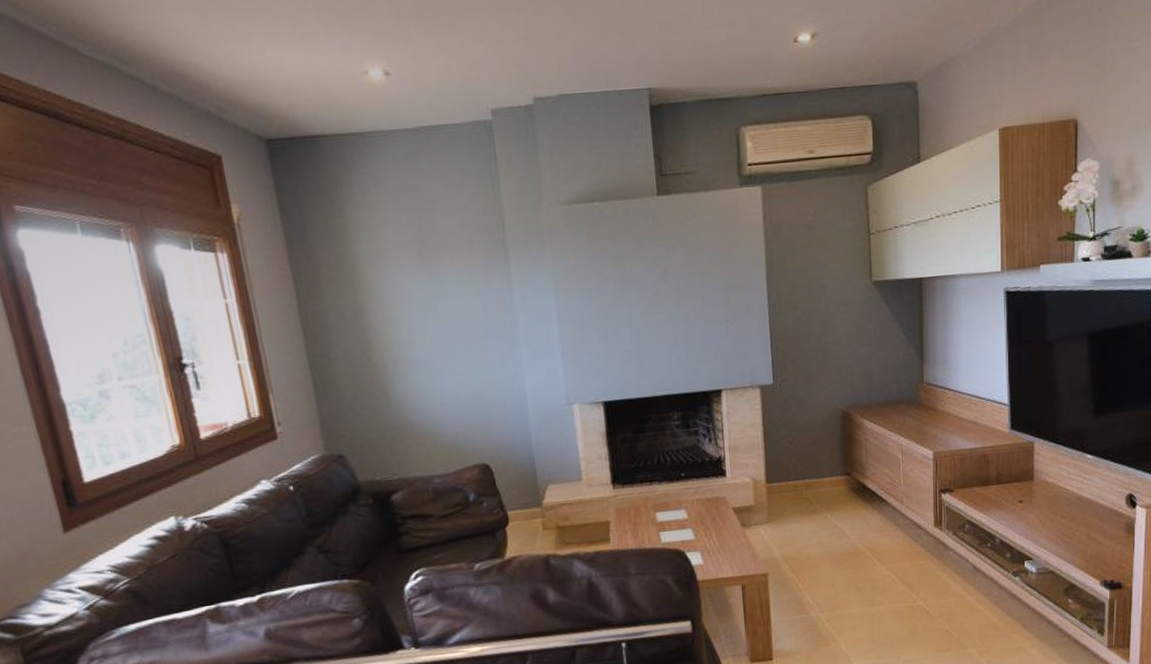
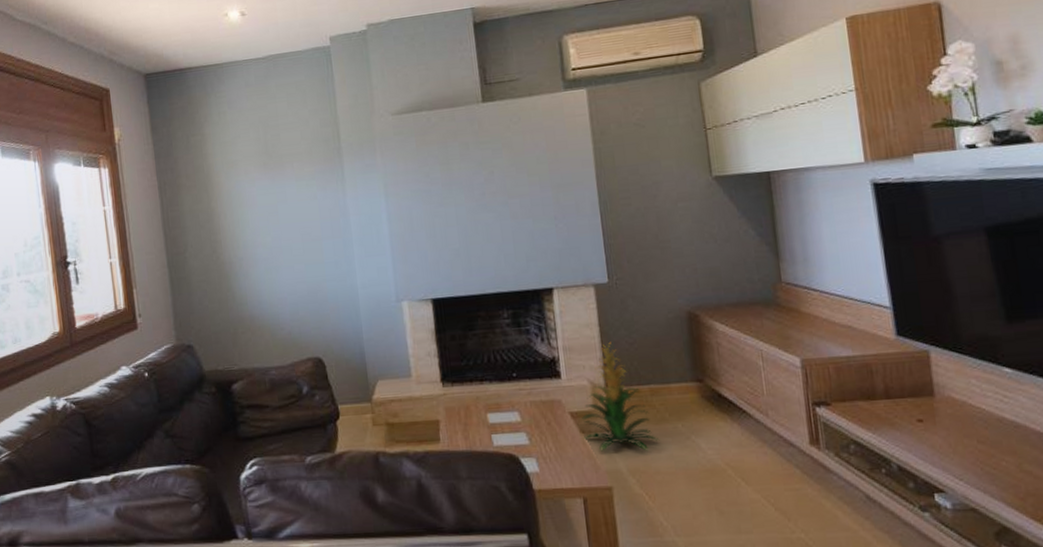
indoor plant: none [744,440,811,542] -> present [582,341,660,452]

